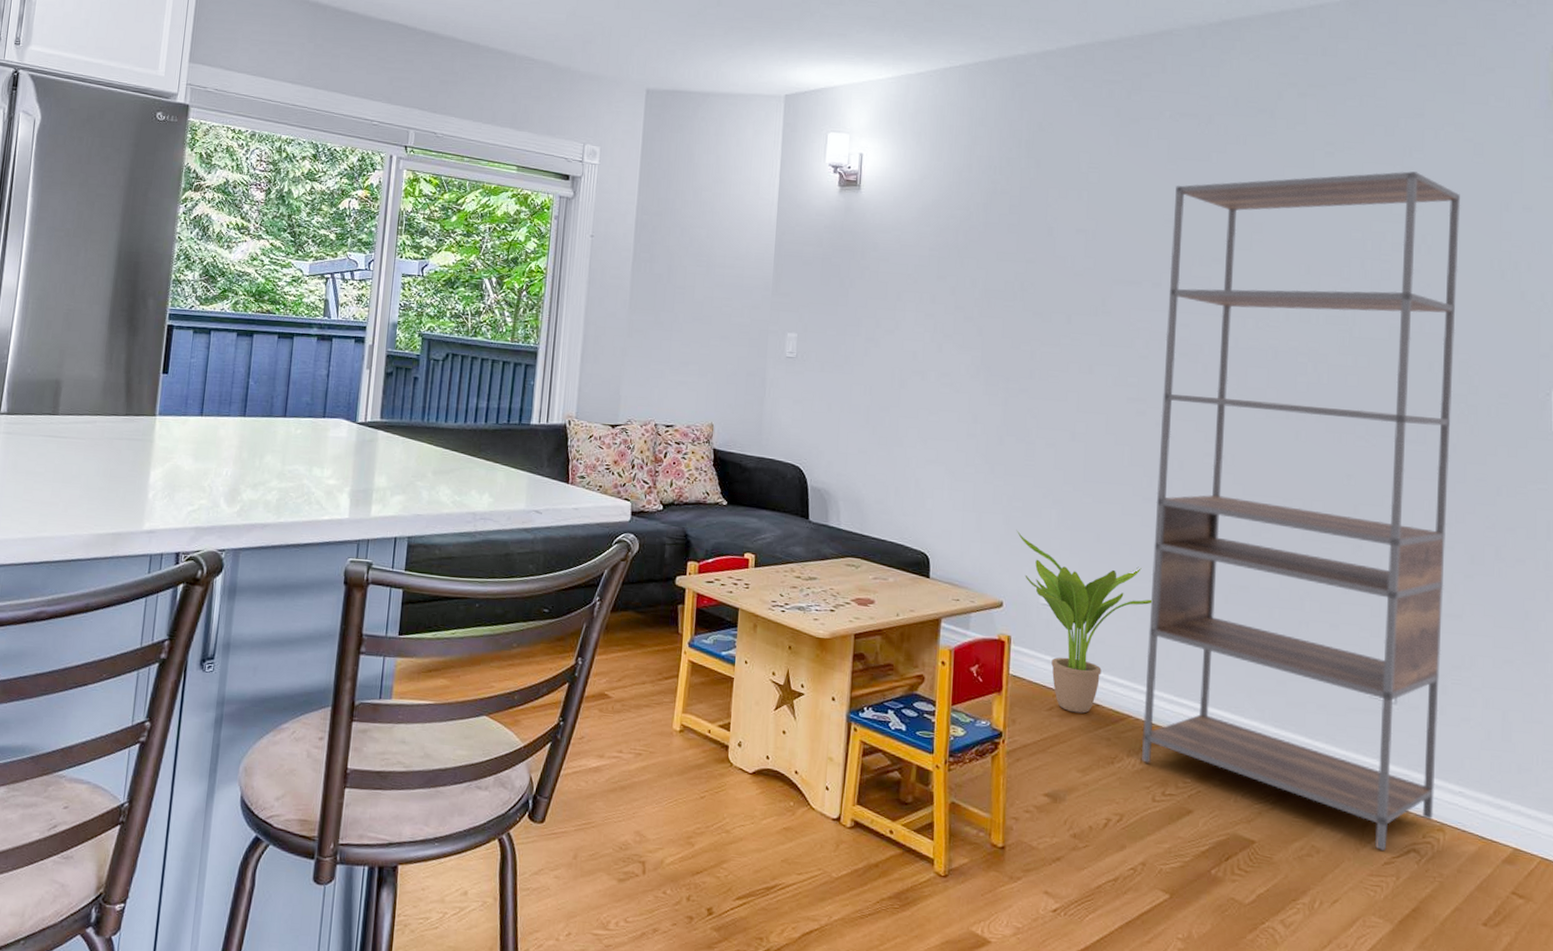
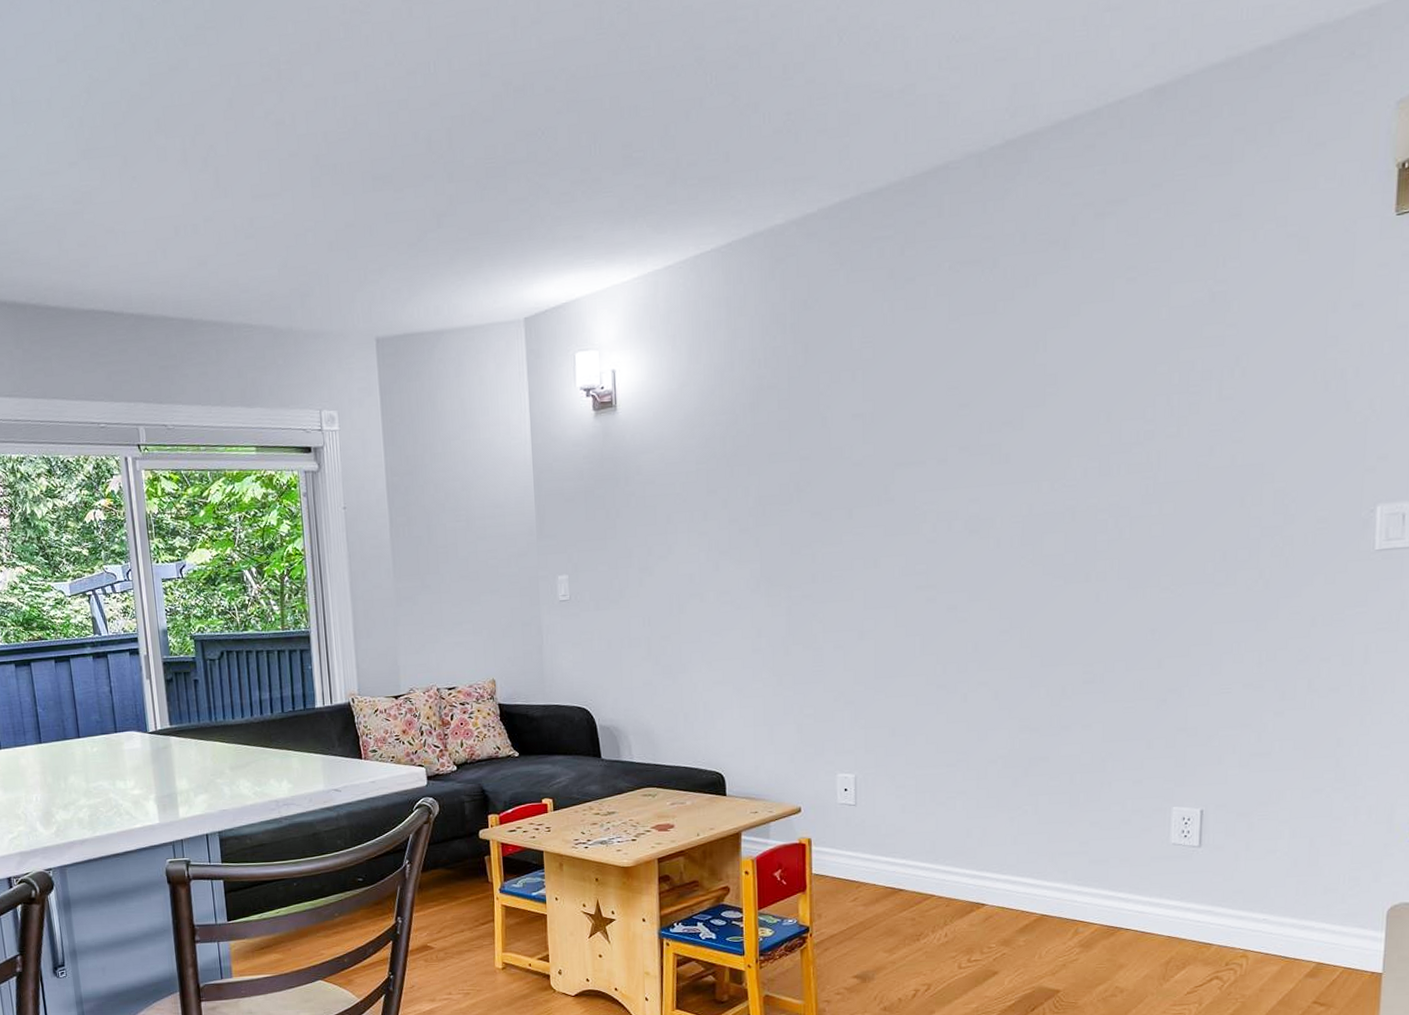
potted plant: present [1016,530,1153,714] -> none [809,737,951,900]
shelving unit: present [1141,171,1461,851] -> none [945,284,1281,982]

